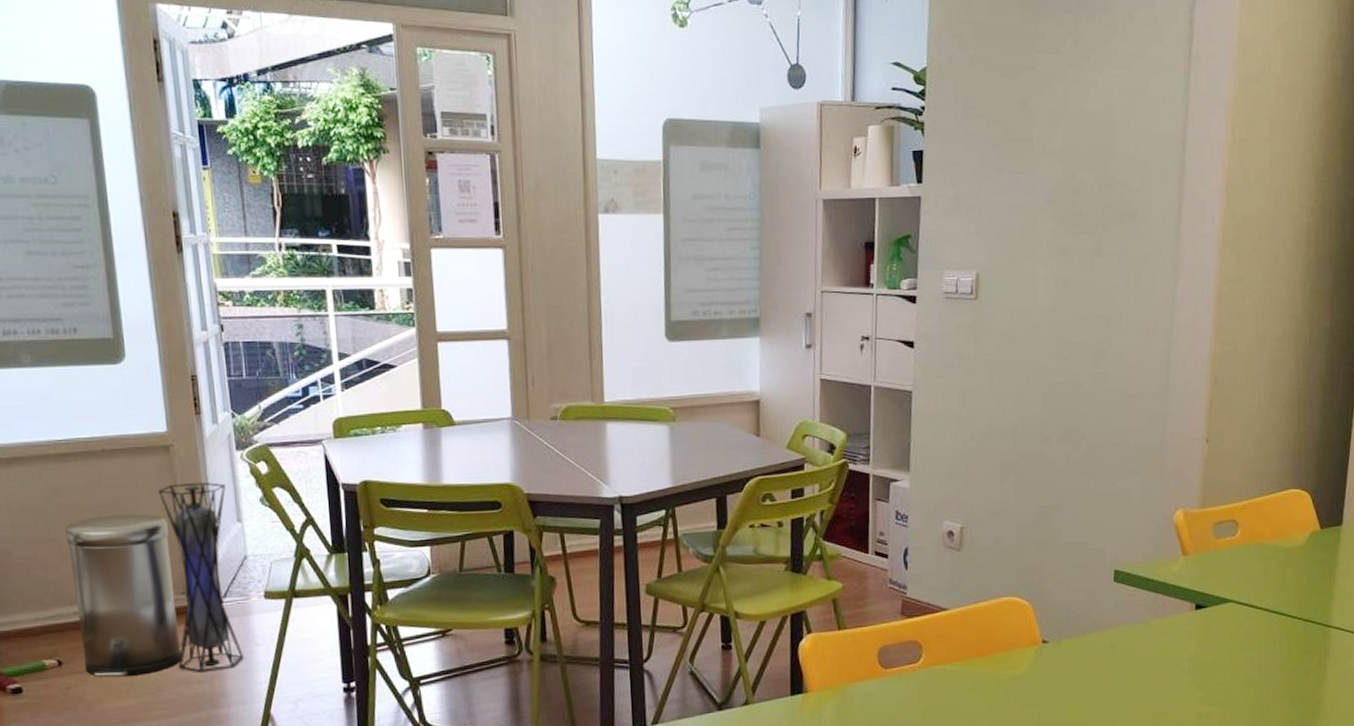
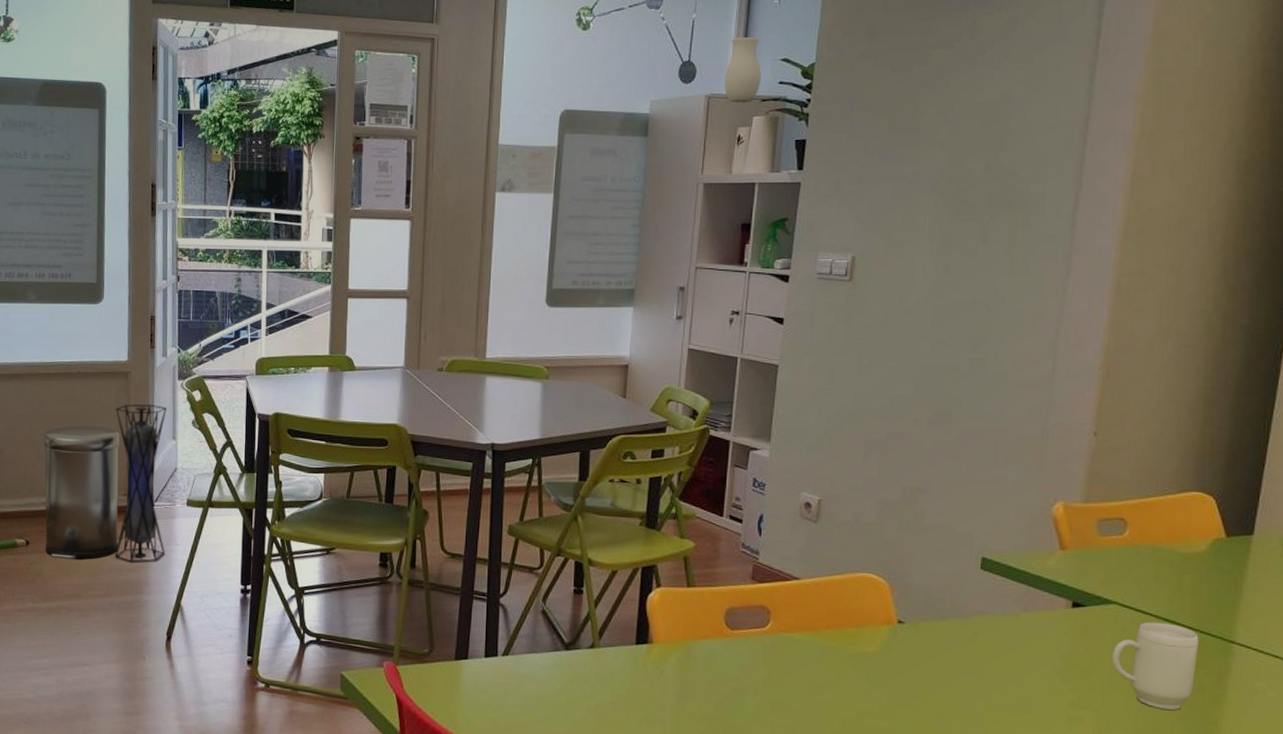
vase: none [835,37,874,111] -> present [724,36,761,103]
mug: none [1232,615,1303,697] -> present [1112,622,1199,711]

